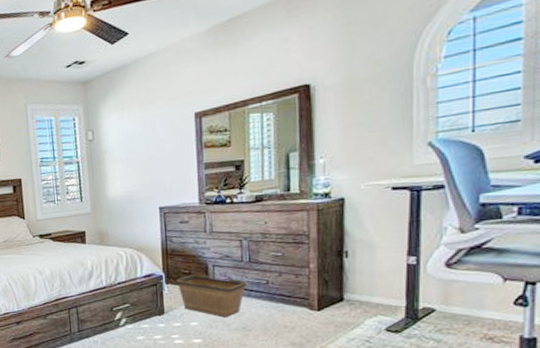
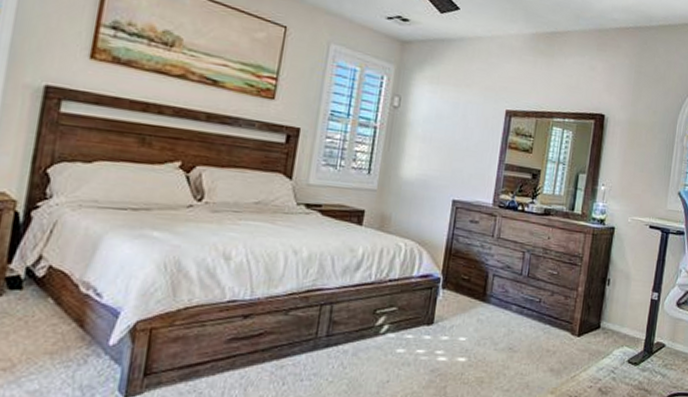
bicycle basket: present [176,274,247,317] -> none [453,281,522,335]

